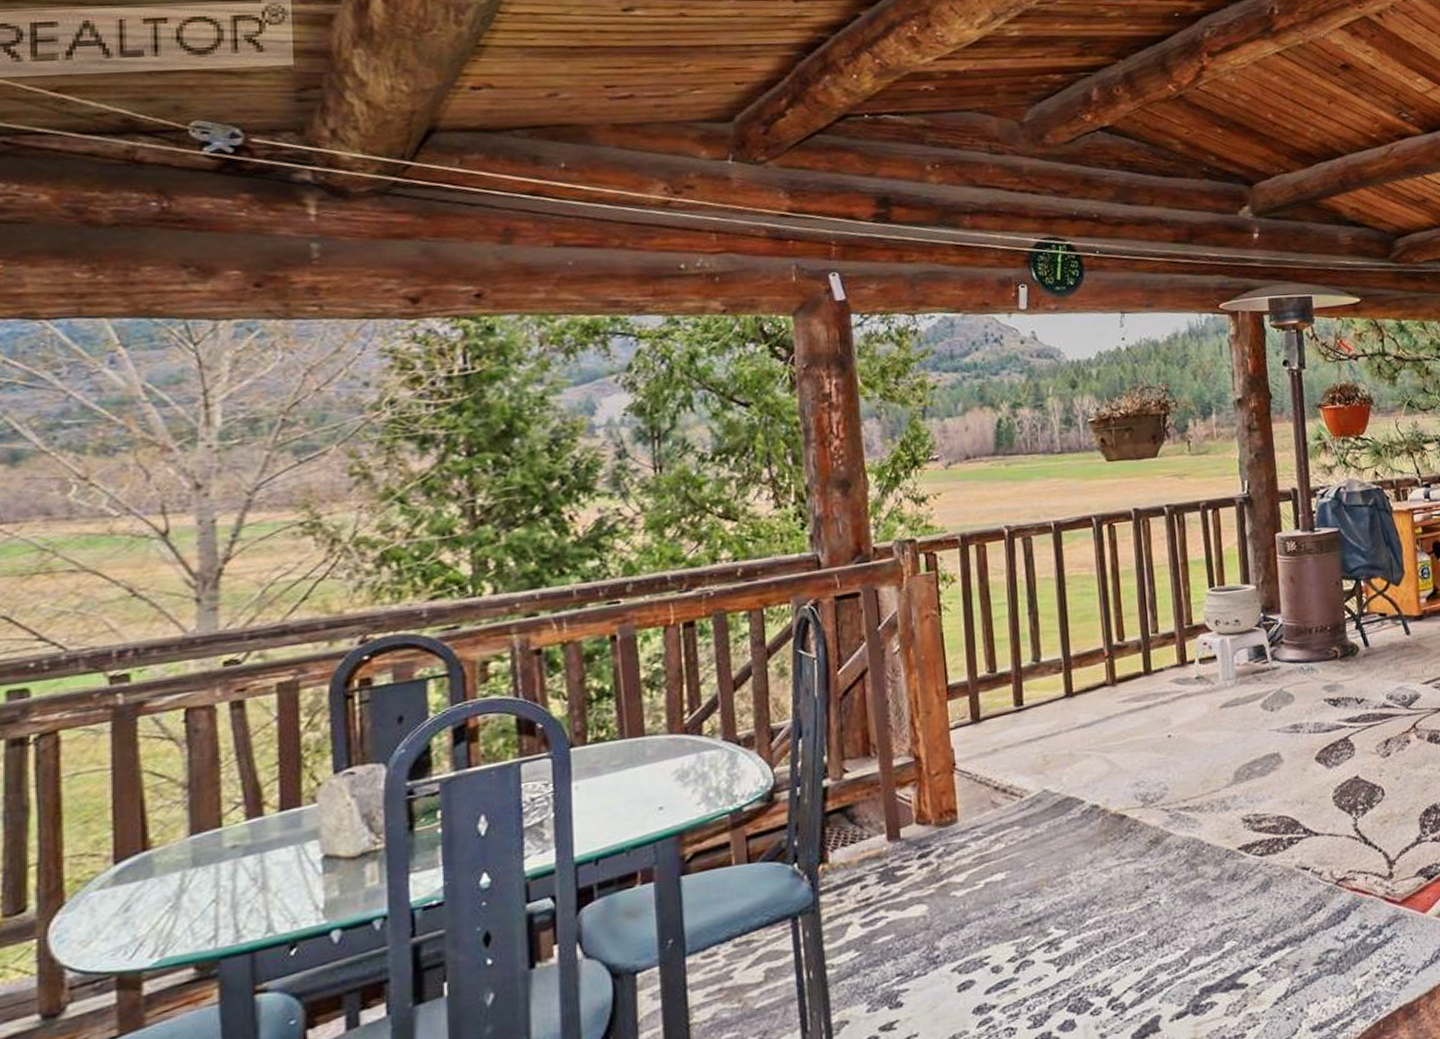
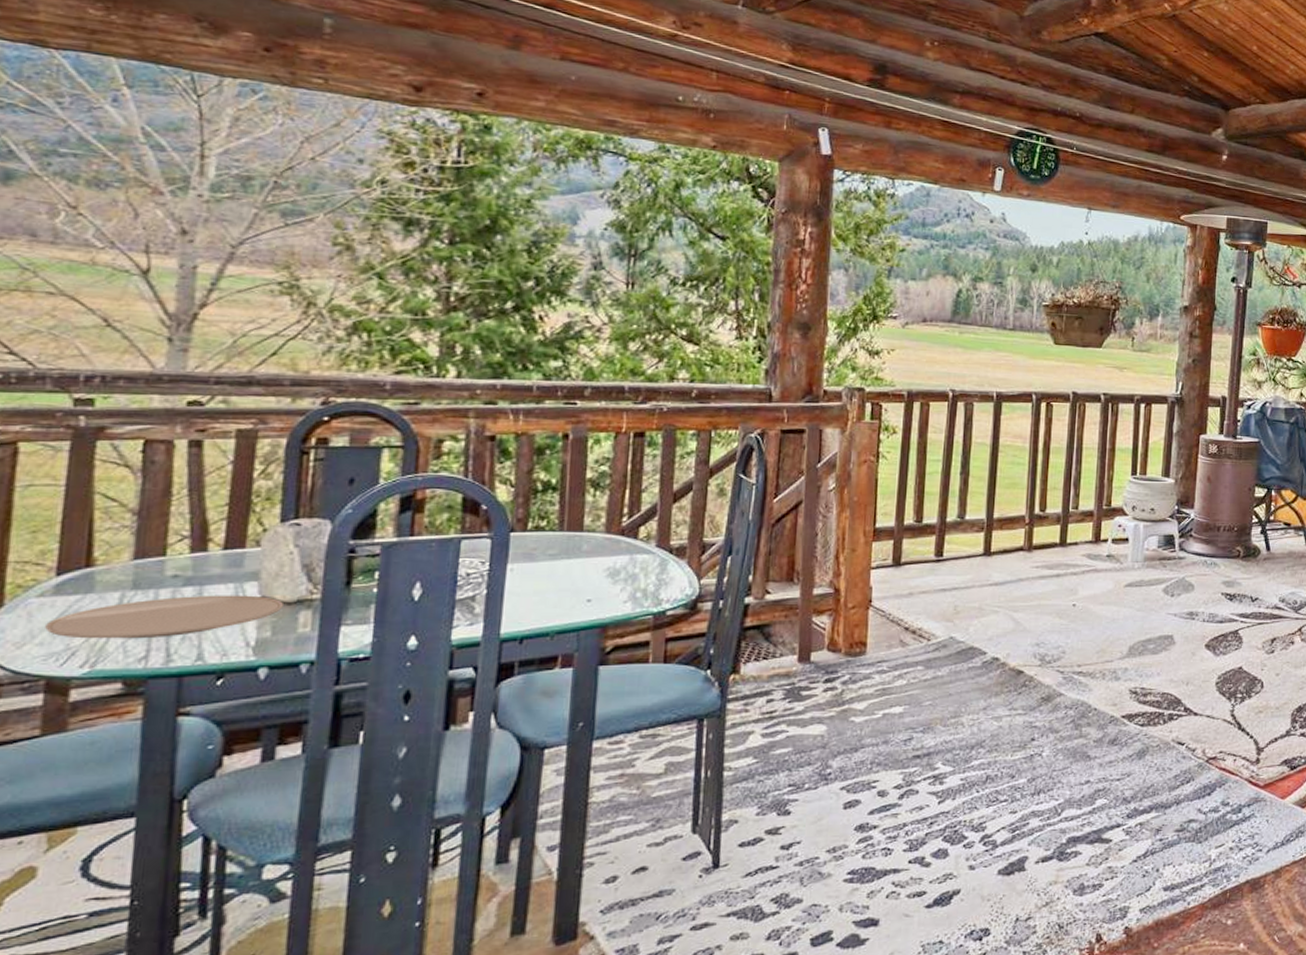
plate: none [109,854,347,928] -> present [45,595,283,639]

